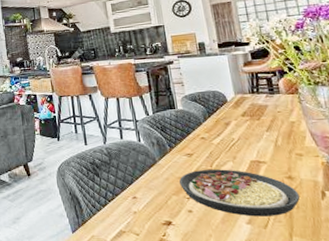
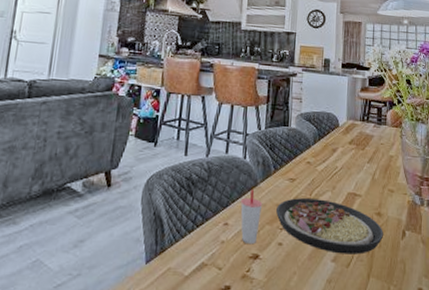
cup: none [144,166,167,213] -> present [240,189,263,245]

